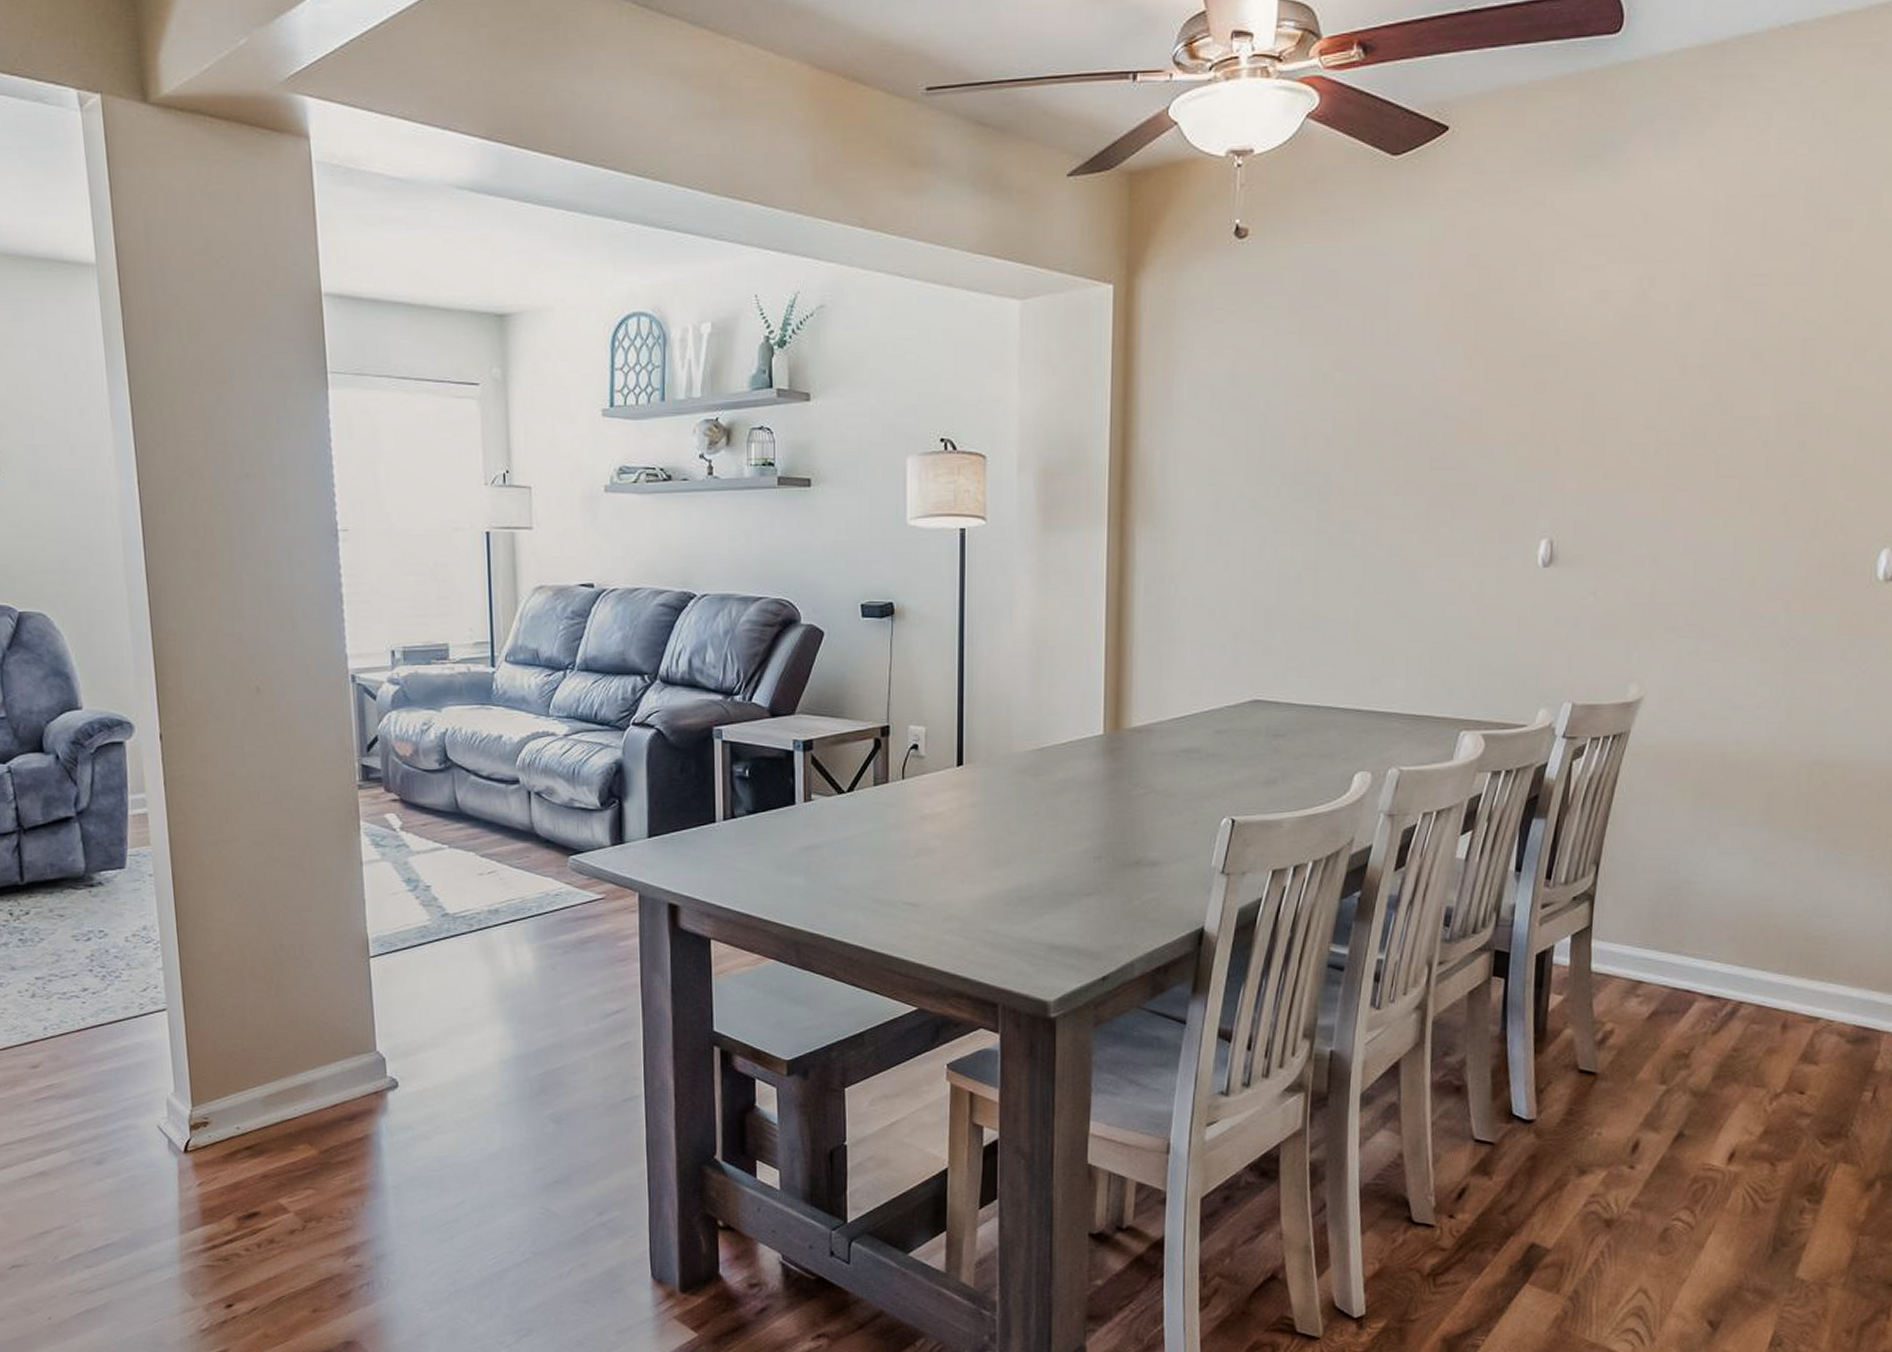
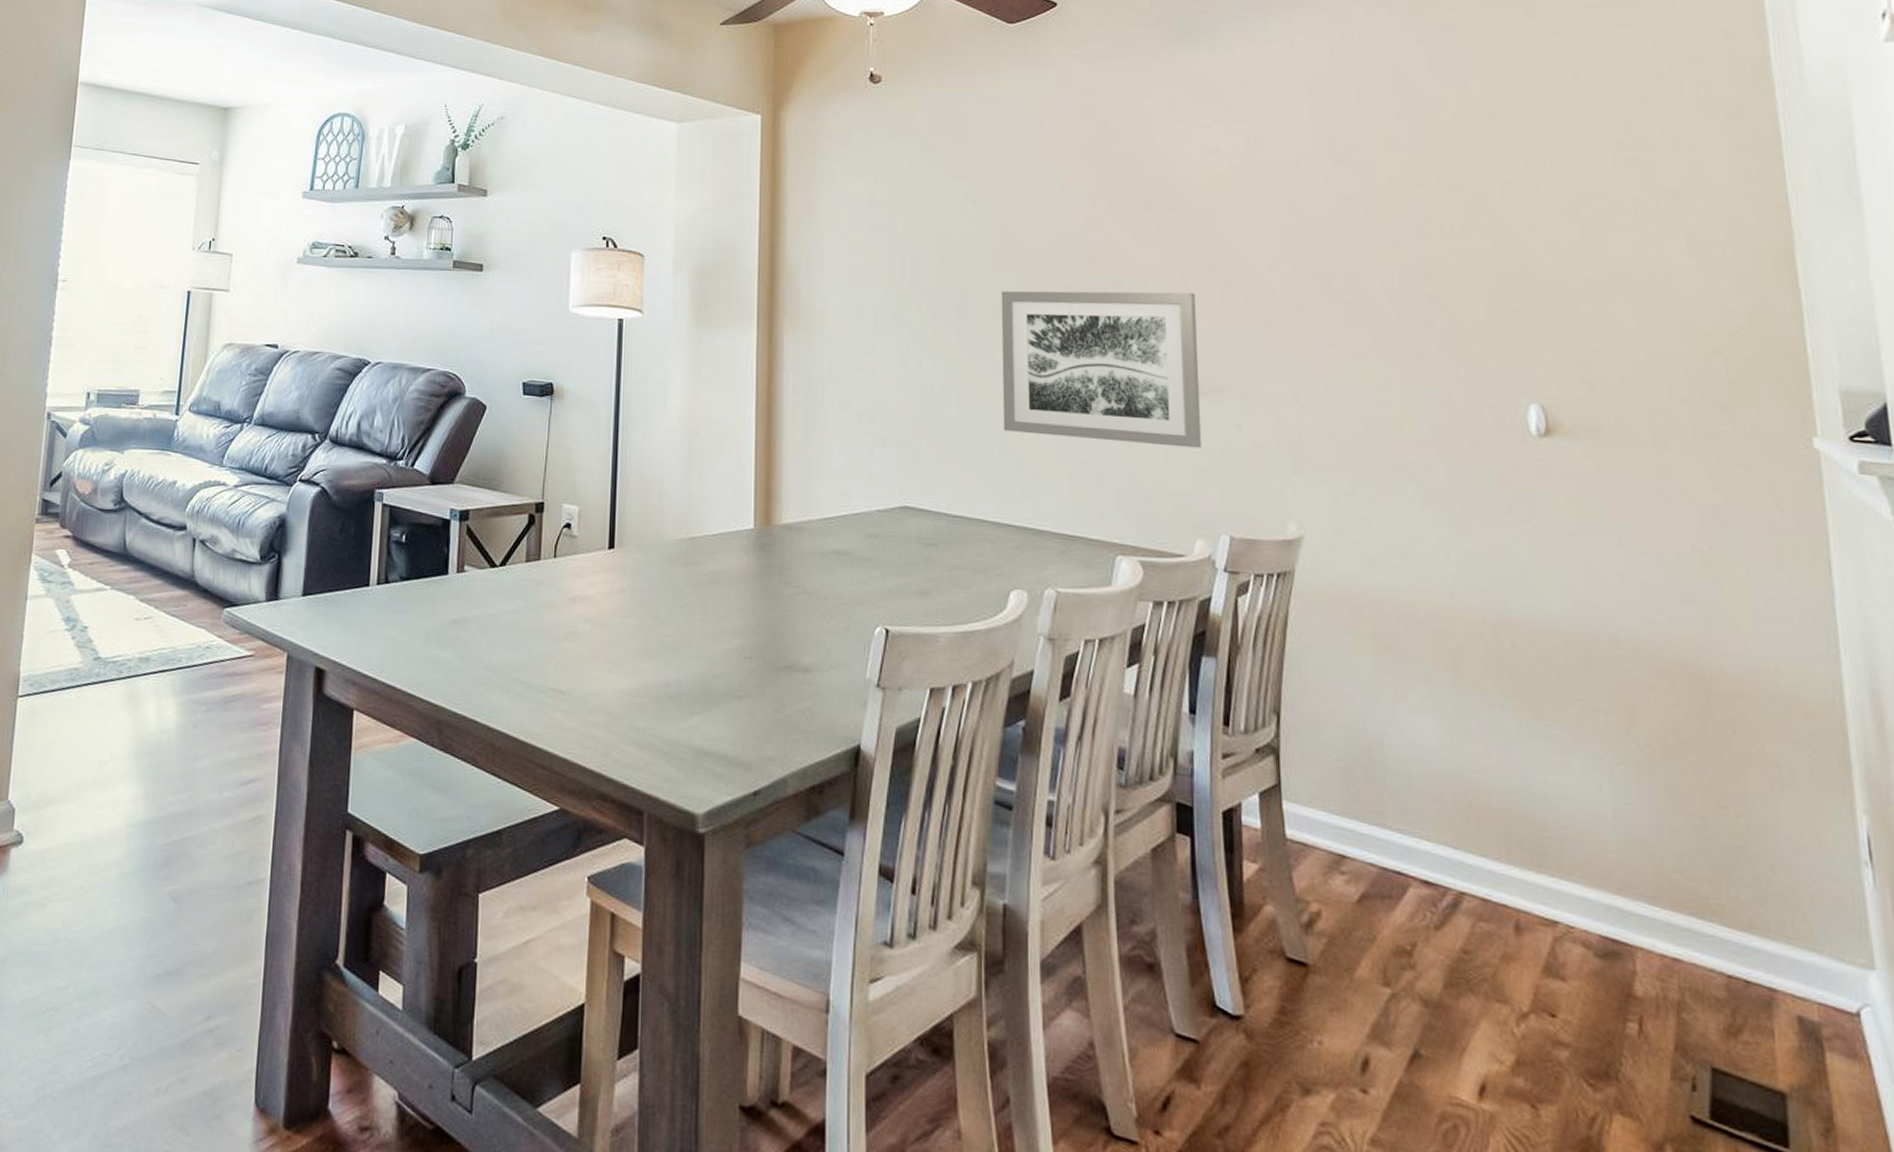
wall art: none [1357,456,1565,619] -> present [1001,290,1202,448]

